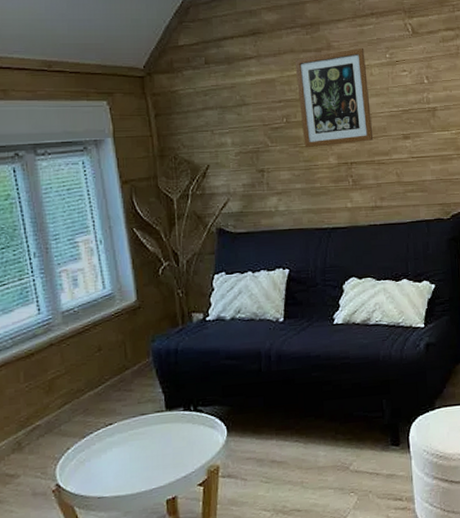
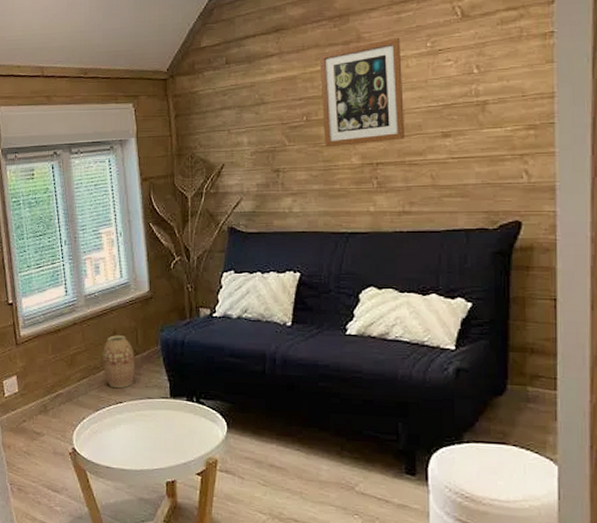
vase: none [86,351,126,410] -> present [102,335,136,389]

